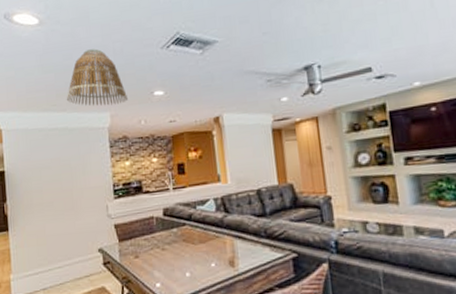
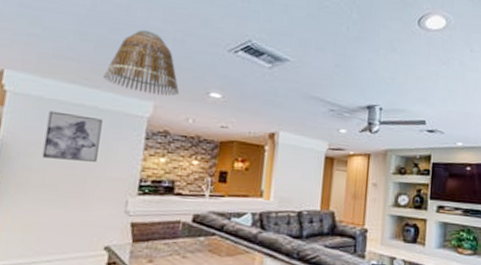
wall art: none [34,137,77,180] -> present [42,110,103,162]

